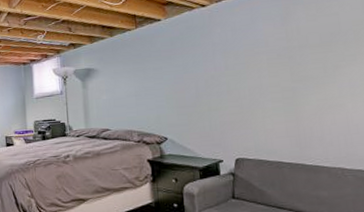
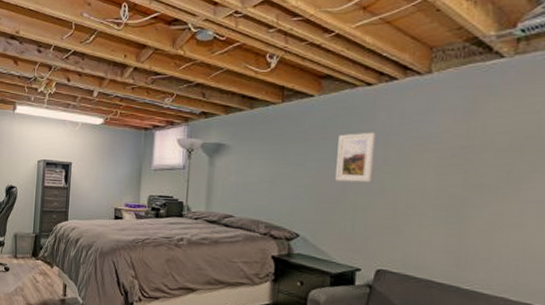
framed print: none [186,44,219,88] -> present [336,132,376,183]

